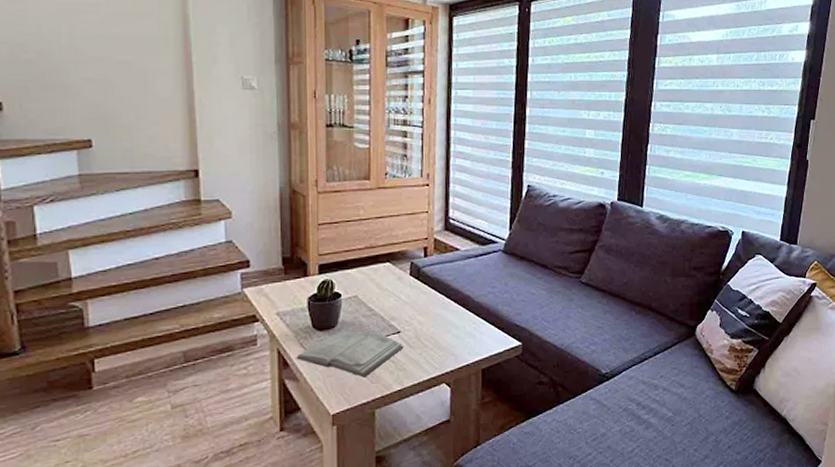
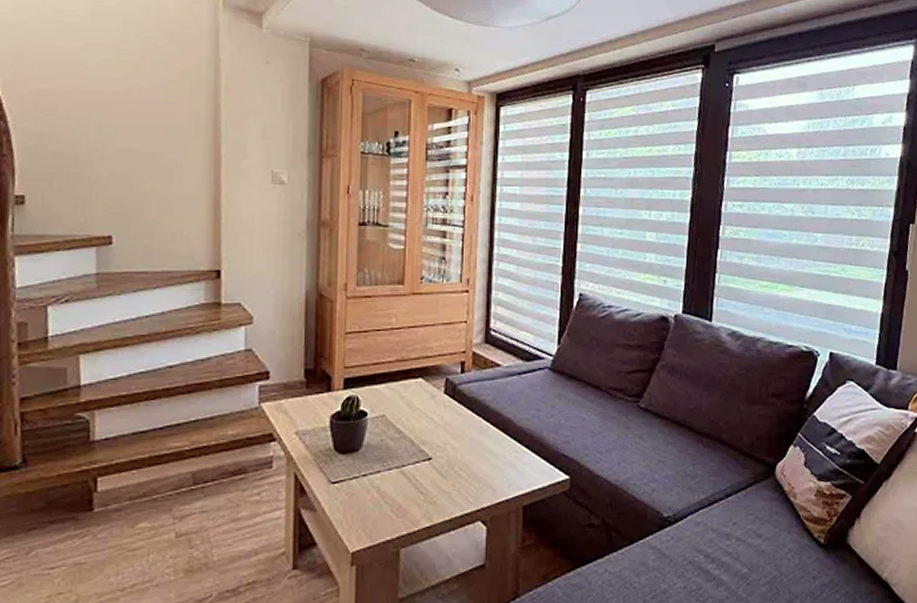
diary: present [296,329,404,378] -> none [314,454,435,510]

